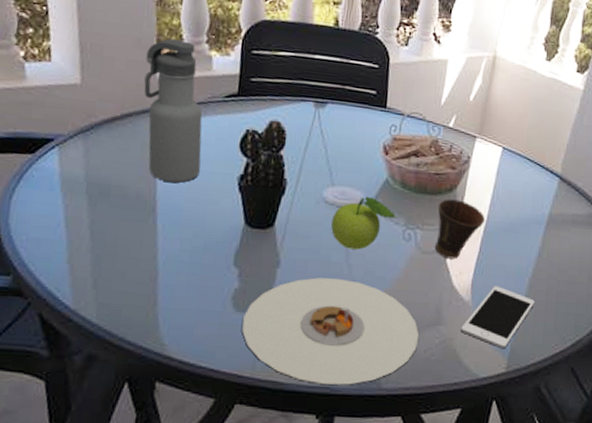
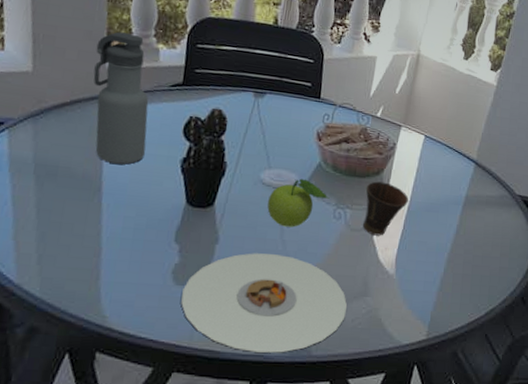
cell phone: present [461,286,535,349] -> none [386,260,453,318]

